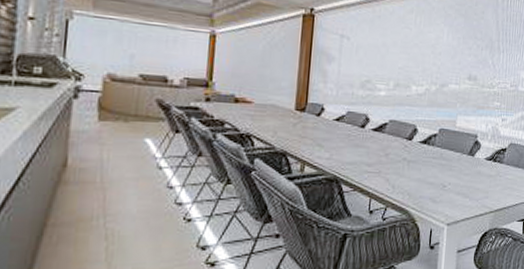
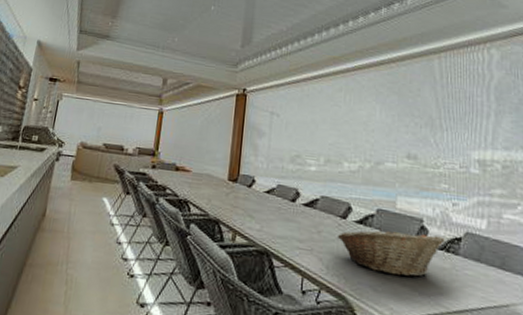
fruit basket: none [404,145,493,187] -> present [338,227,445,278]

